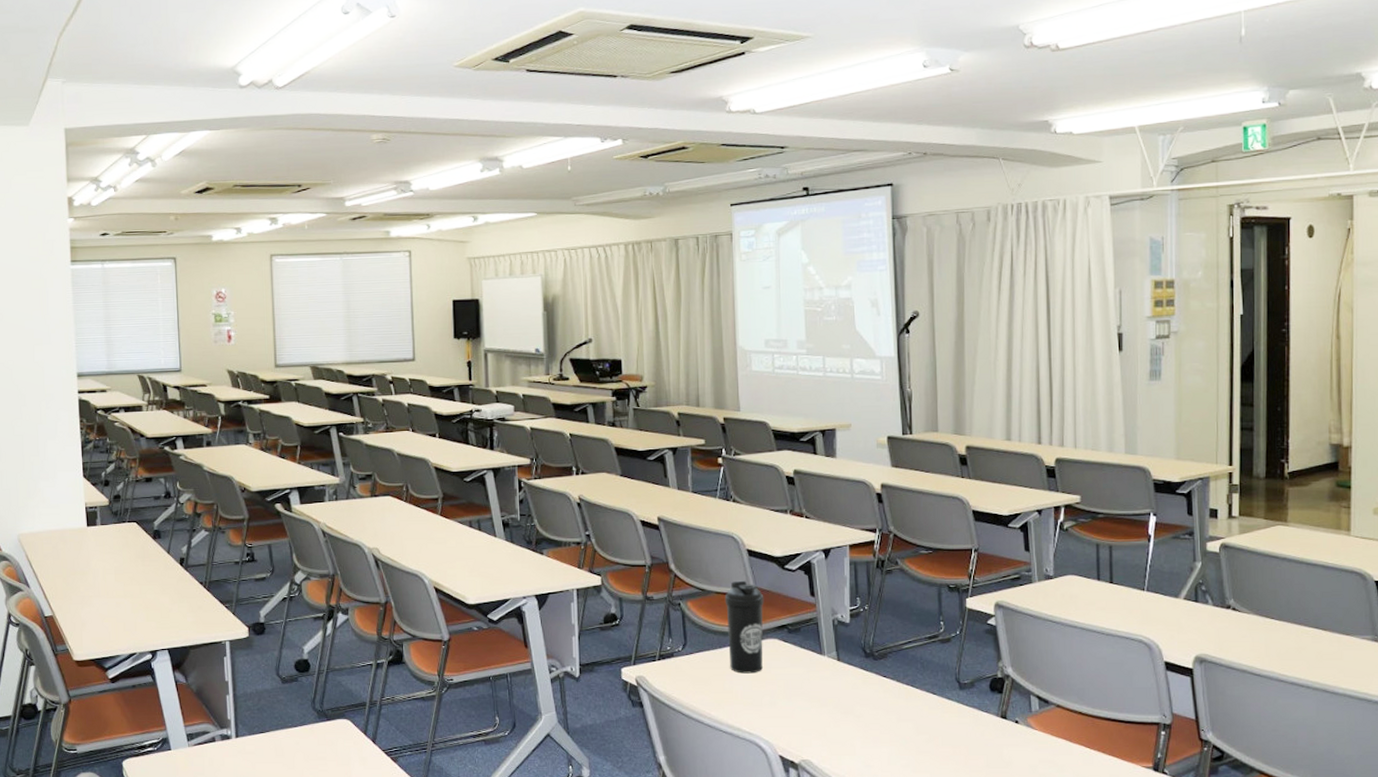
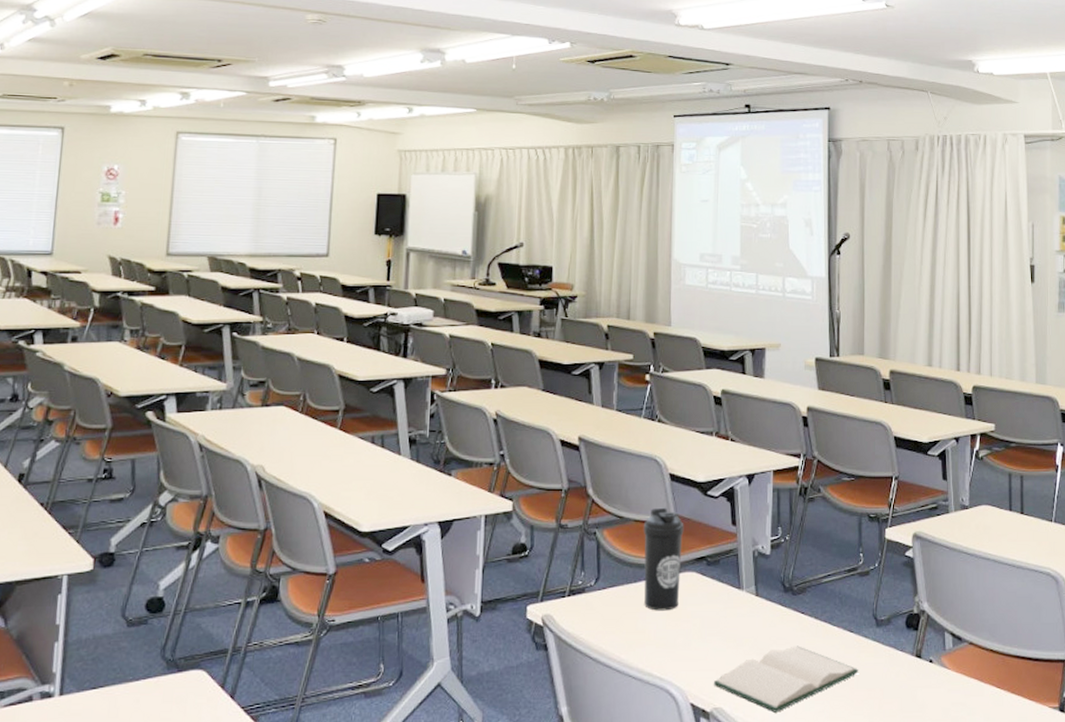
hardback book: none [801,706,942,765] -> present [714,645,858,713]

